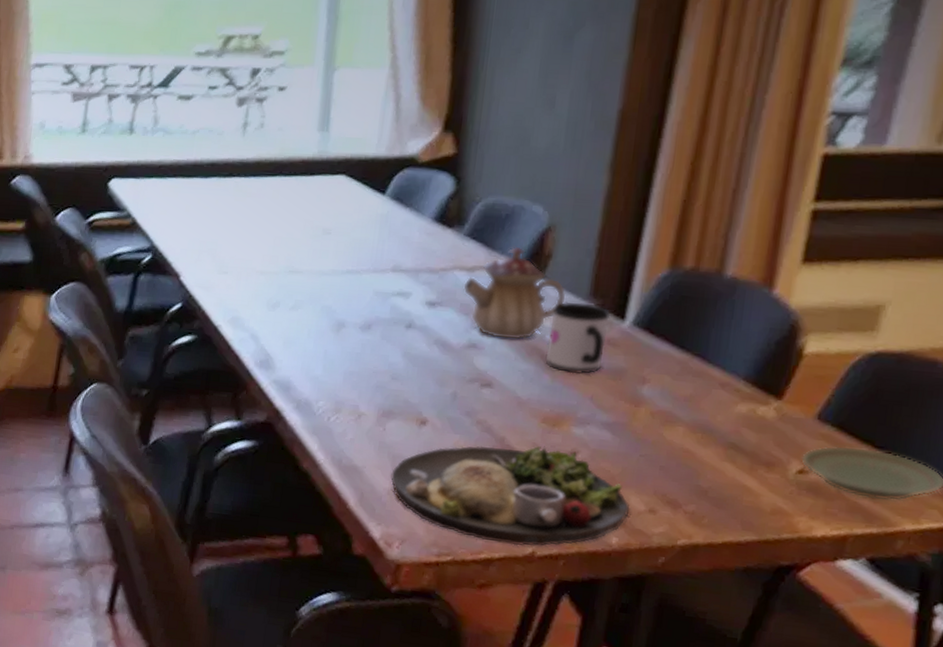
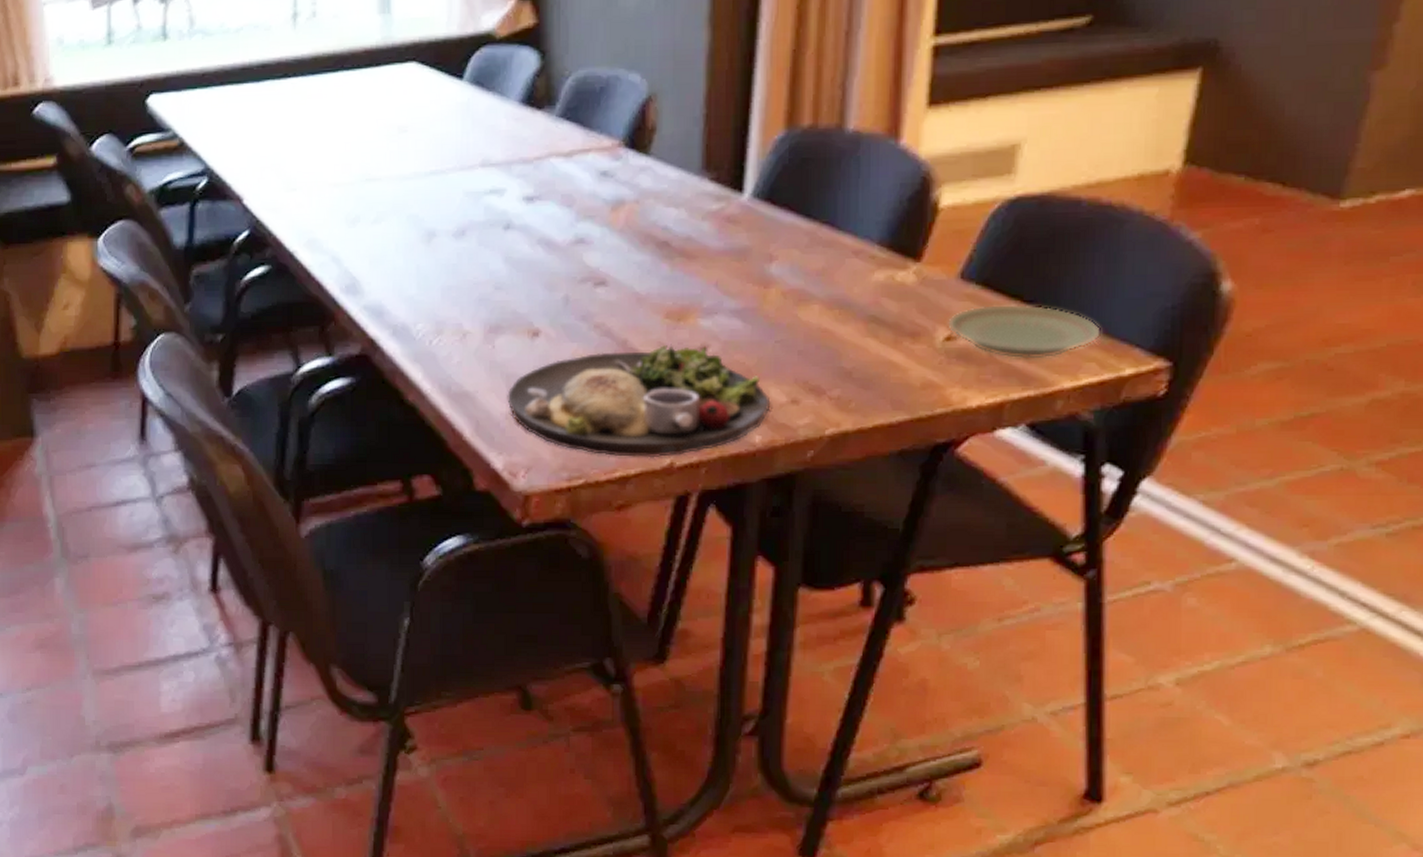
teapot: present [463,246,566,340] -> none [562,122,676,230]
mug: present [545,301,611,375] -> none [661,178,727,260]

